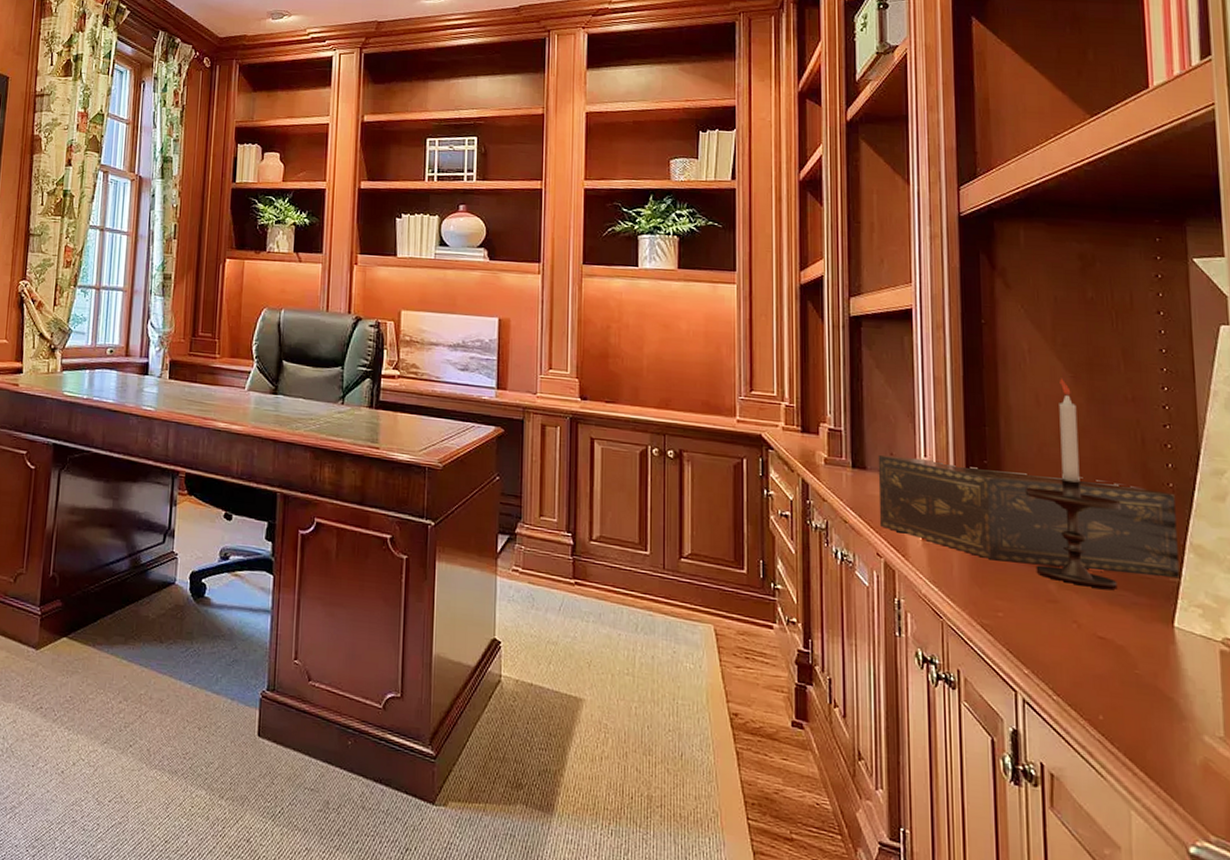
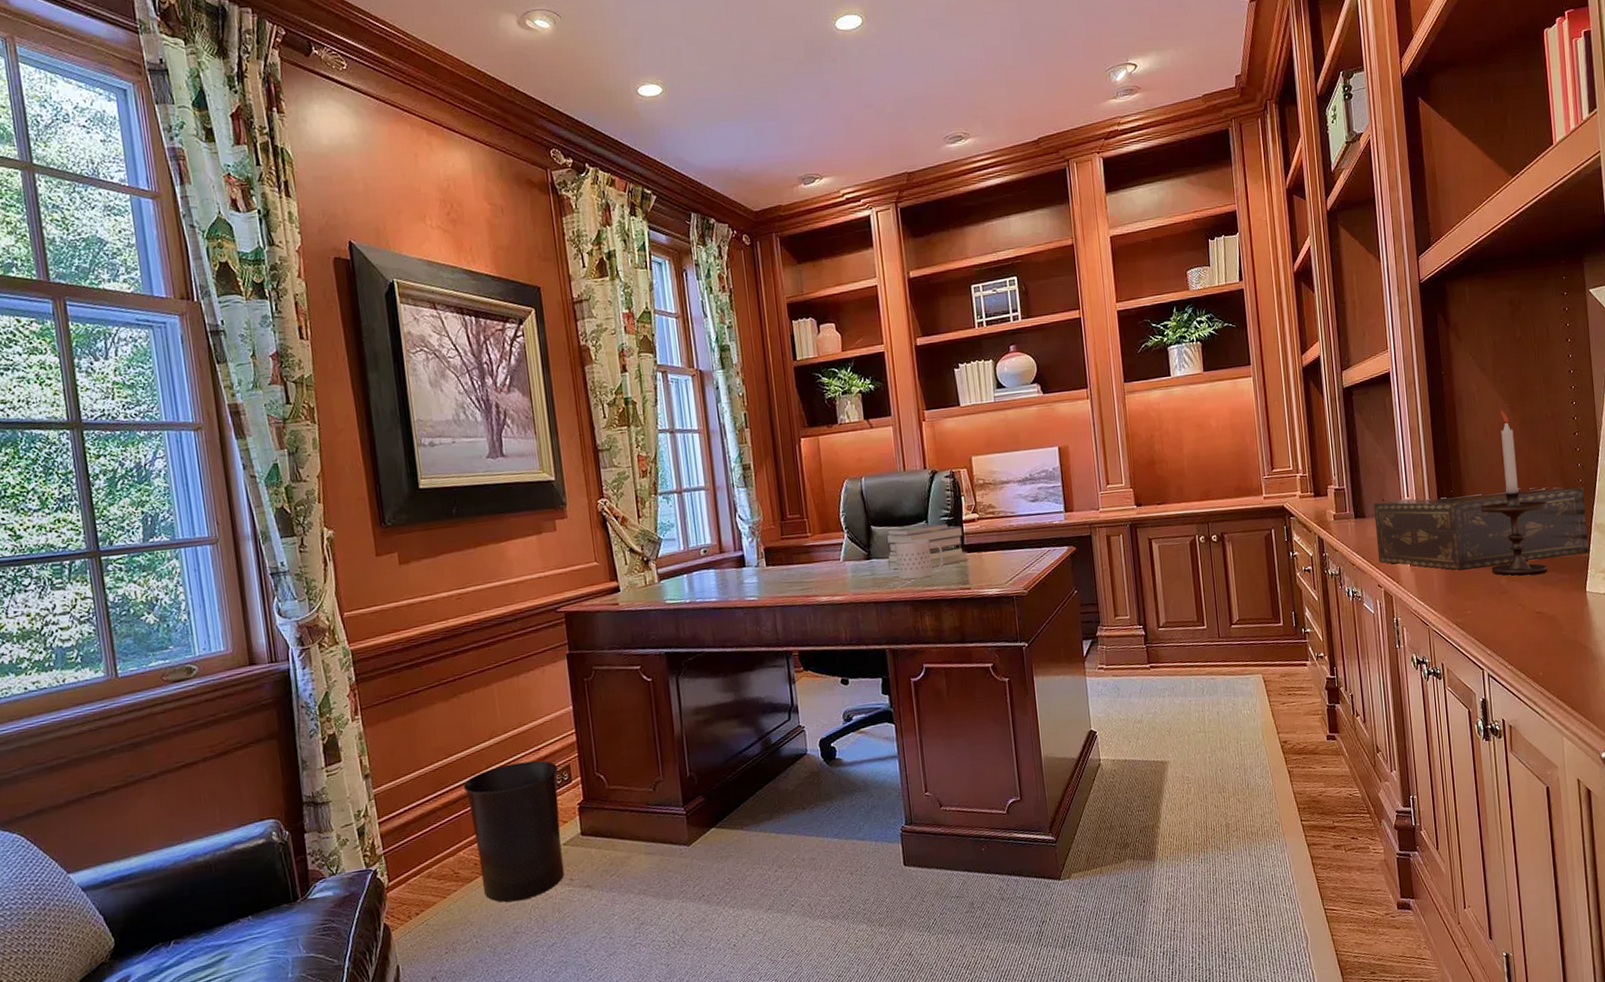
books: none [294,368,381,418] -> present [886,523,968,570]
mug: none [303,383,355,427] -> present [894,539,944,580]

